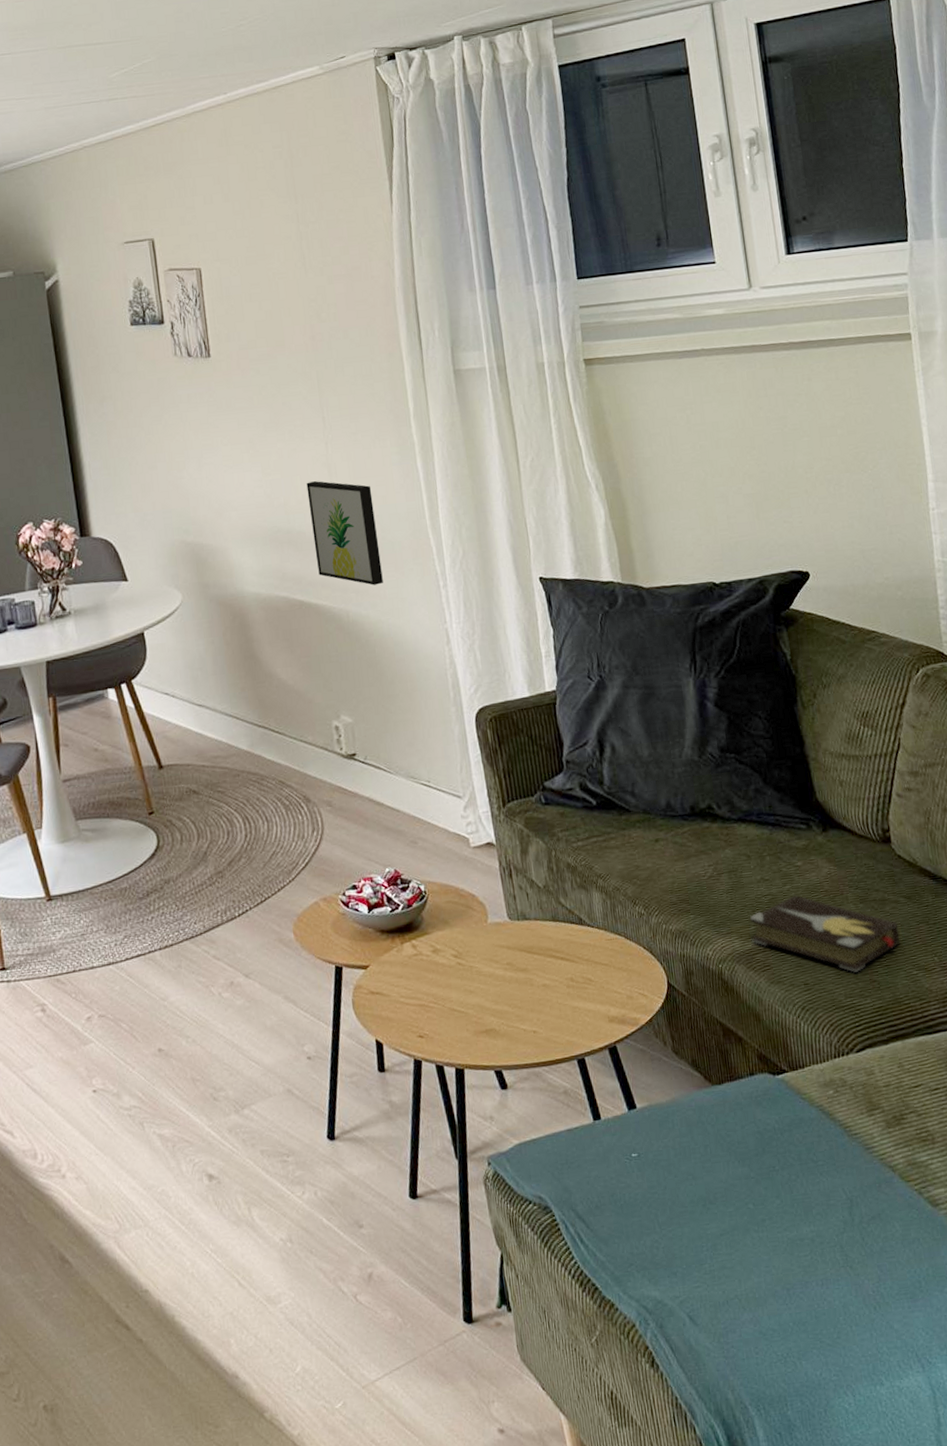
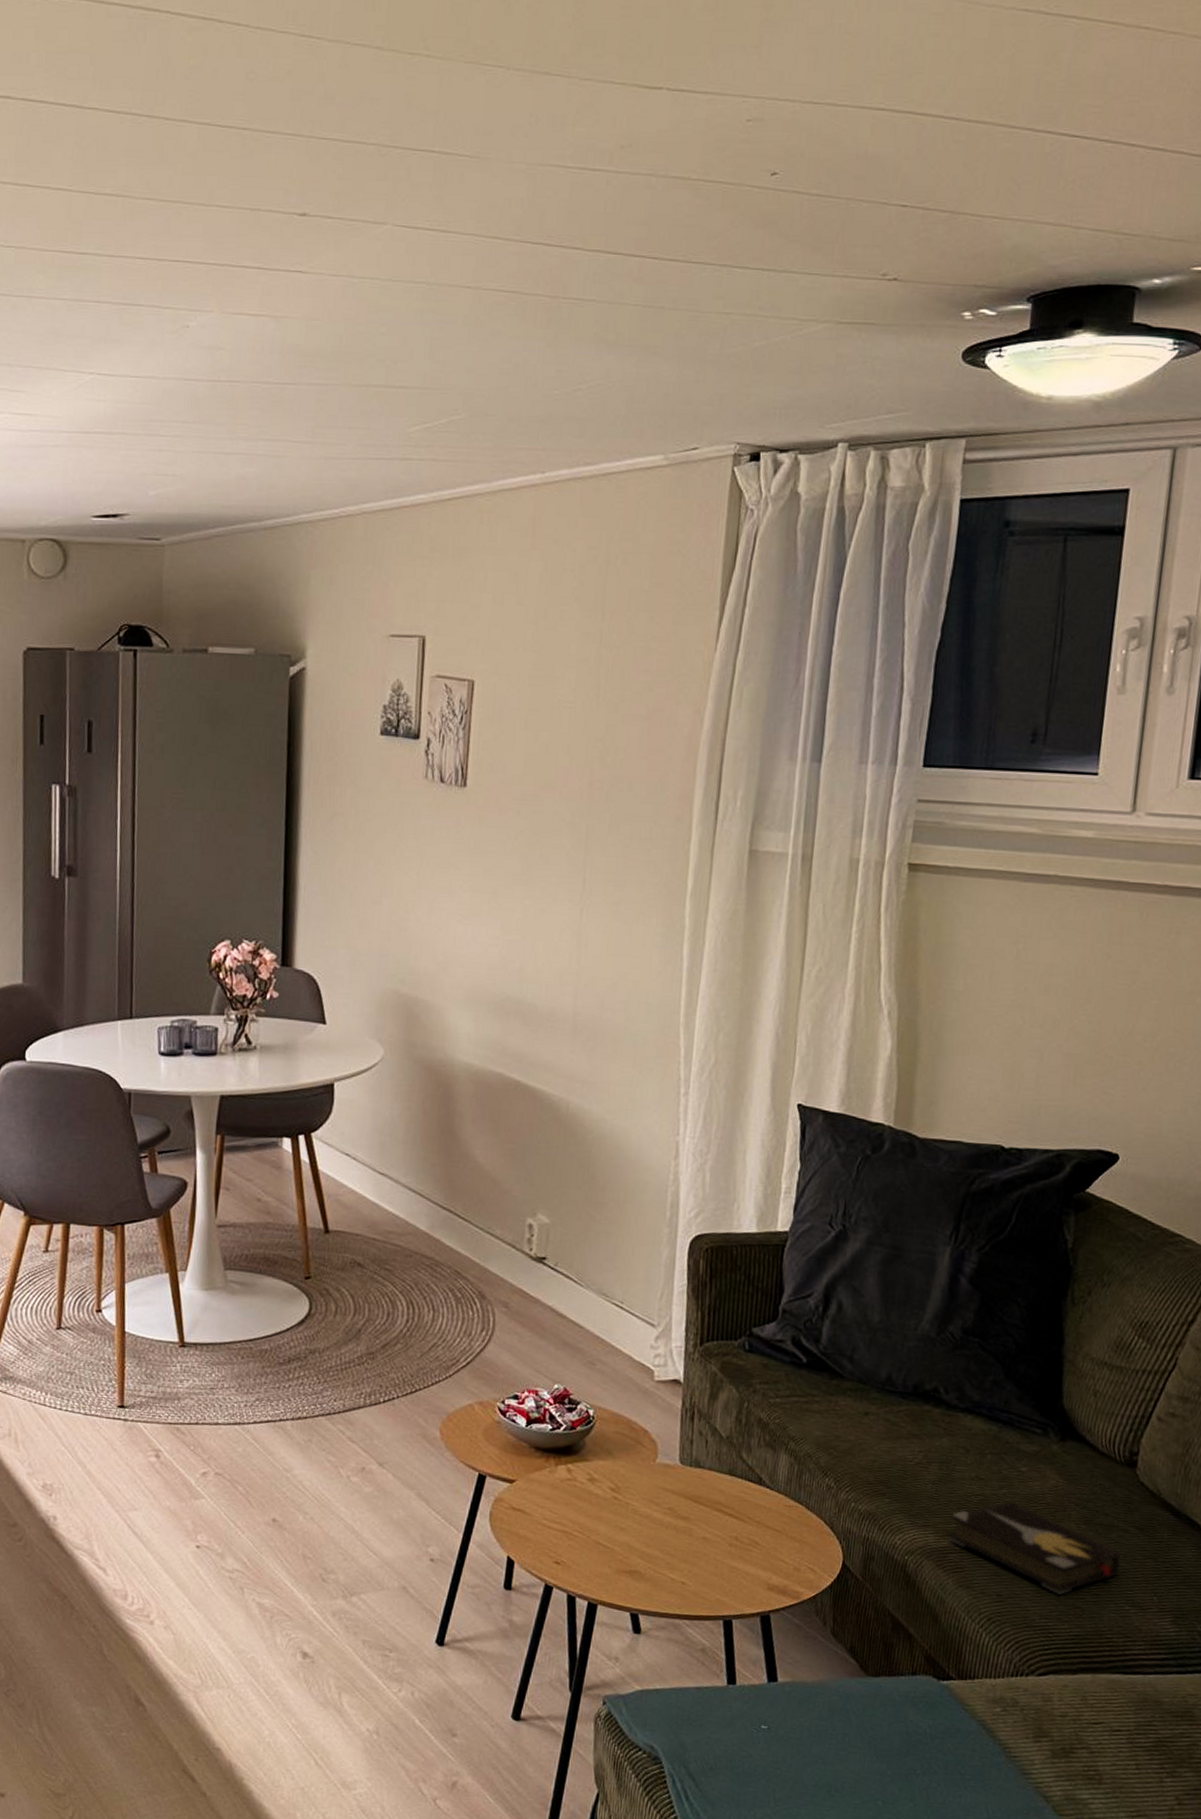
wall art: present [306,481,383,585] -> none [543,950,624,1079]

